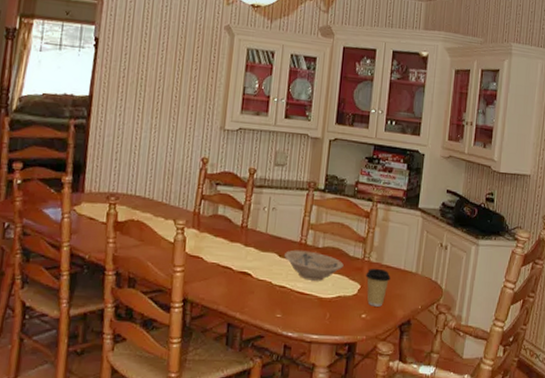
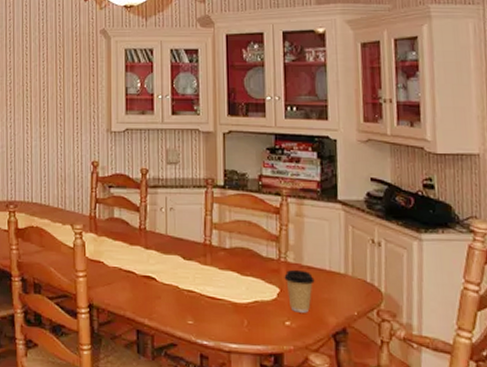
bowl: present [284,249,344,281] -> none [189,251,257,285]

